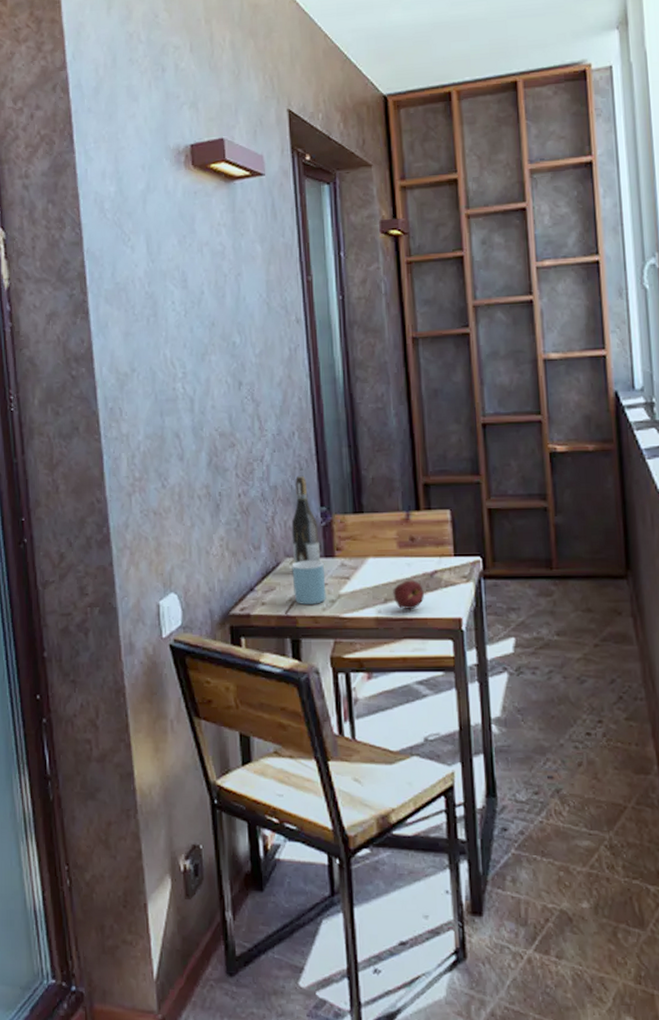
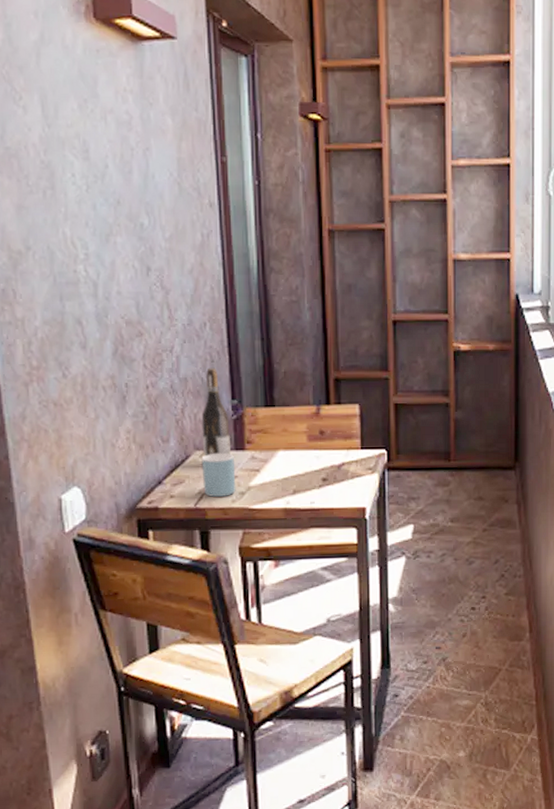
apple: present [393,580,425,610] -> none [301,472,332,501]

